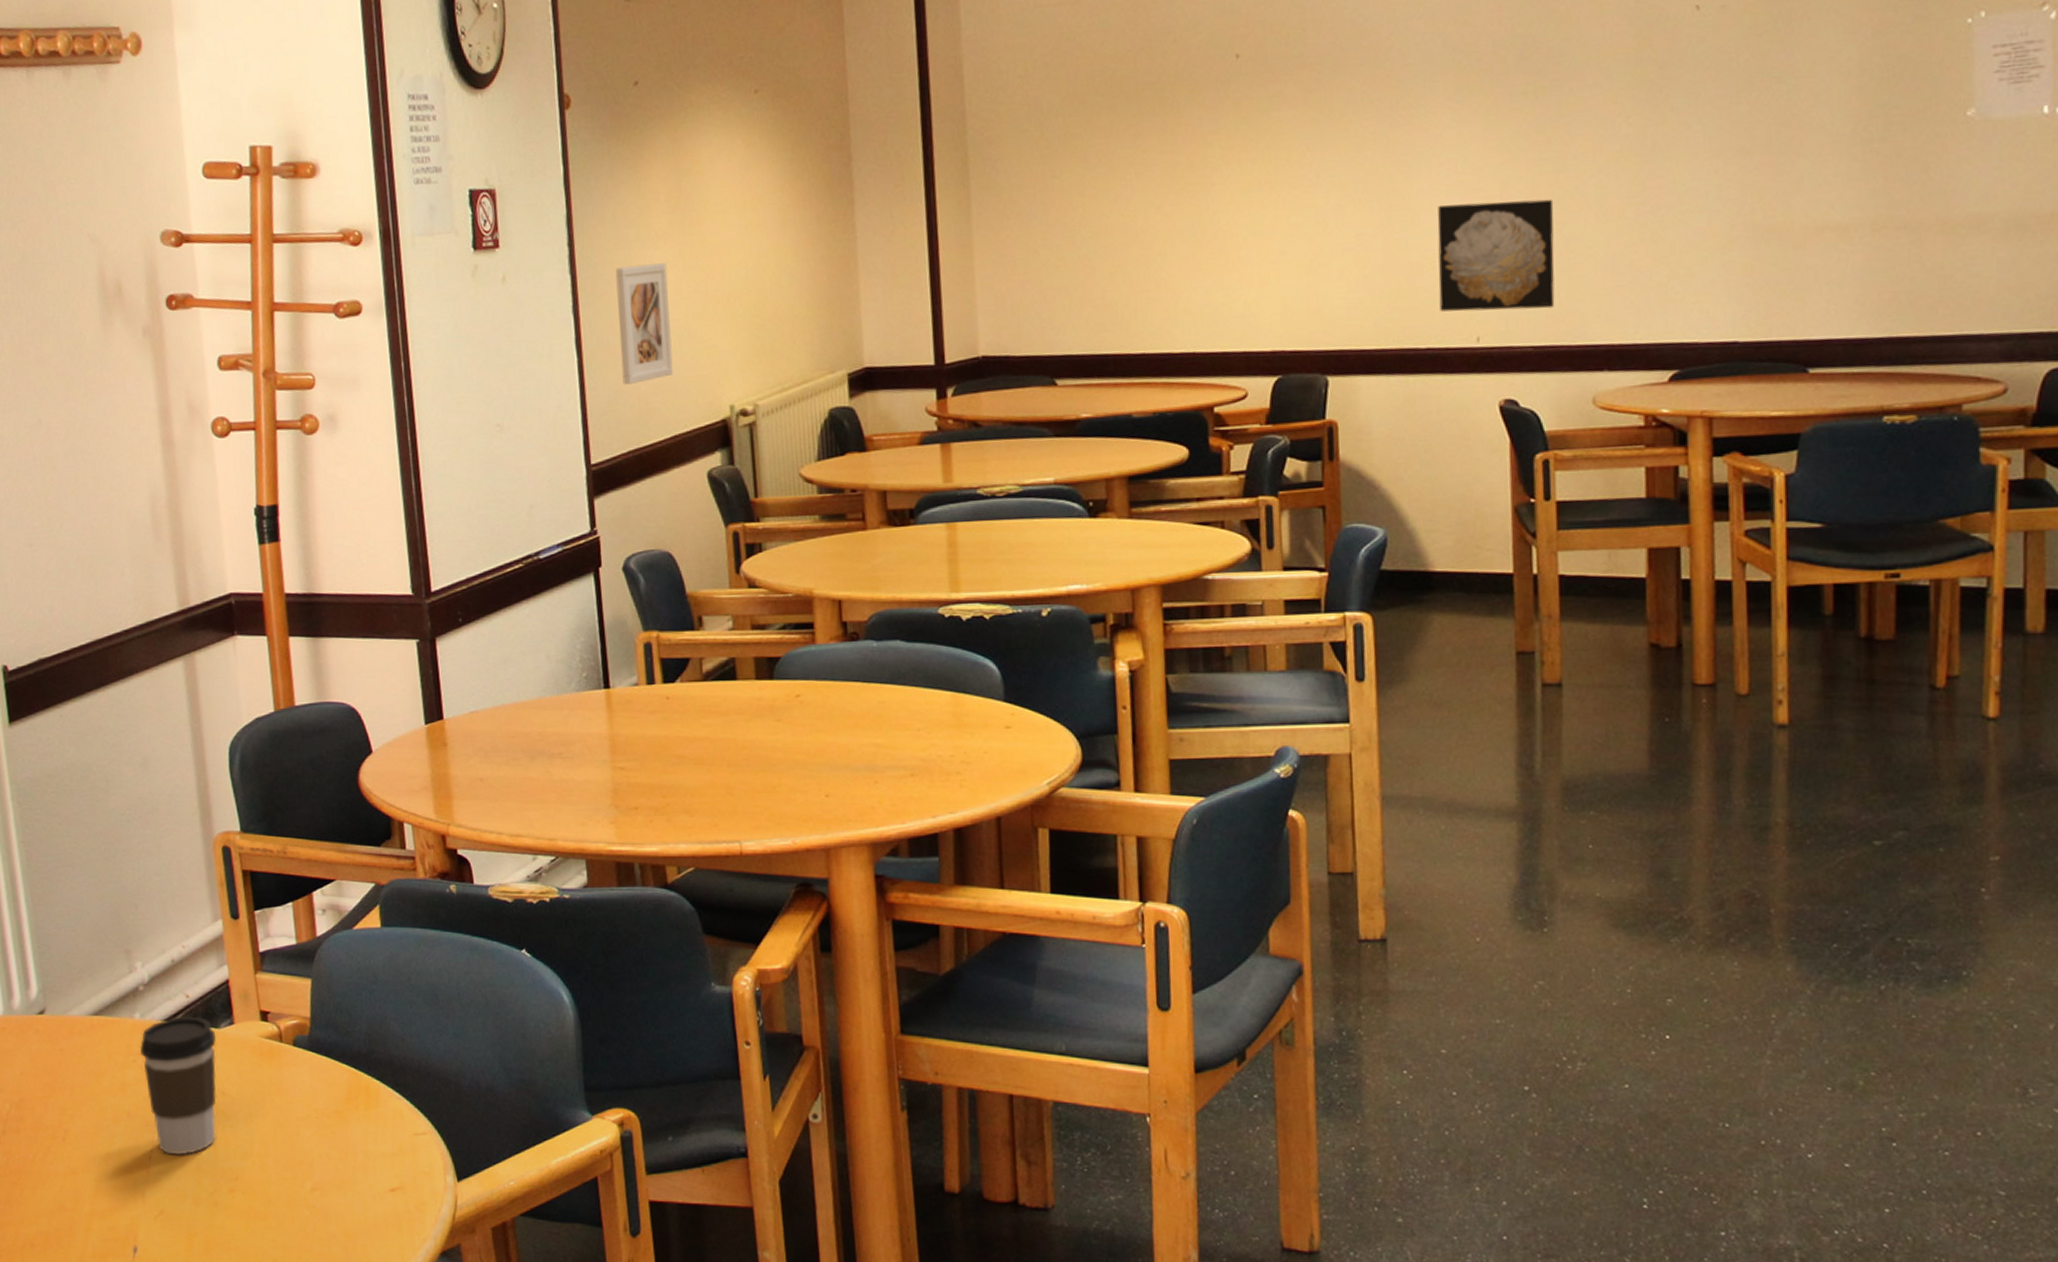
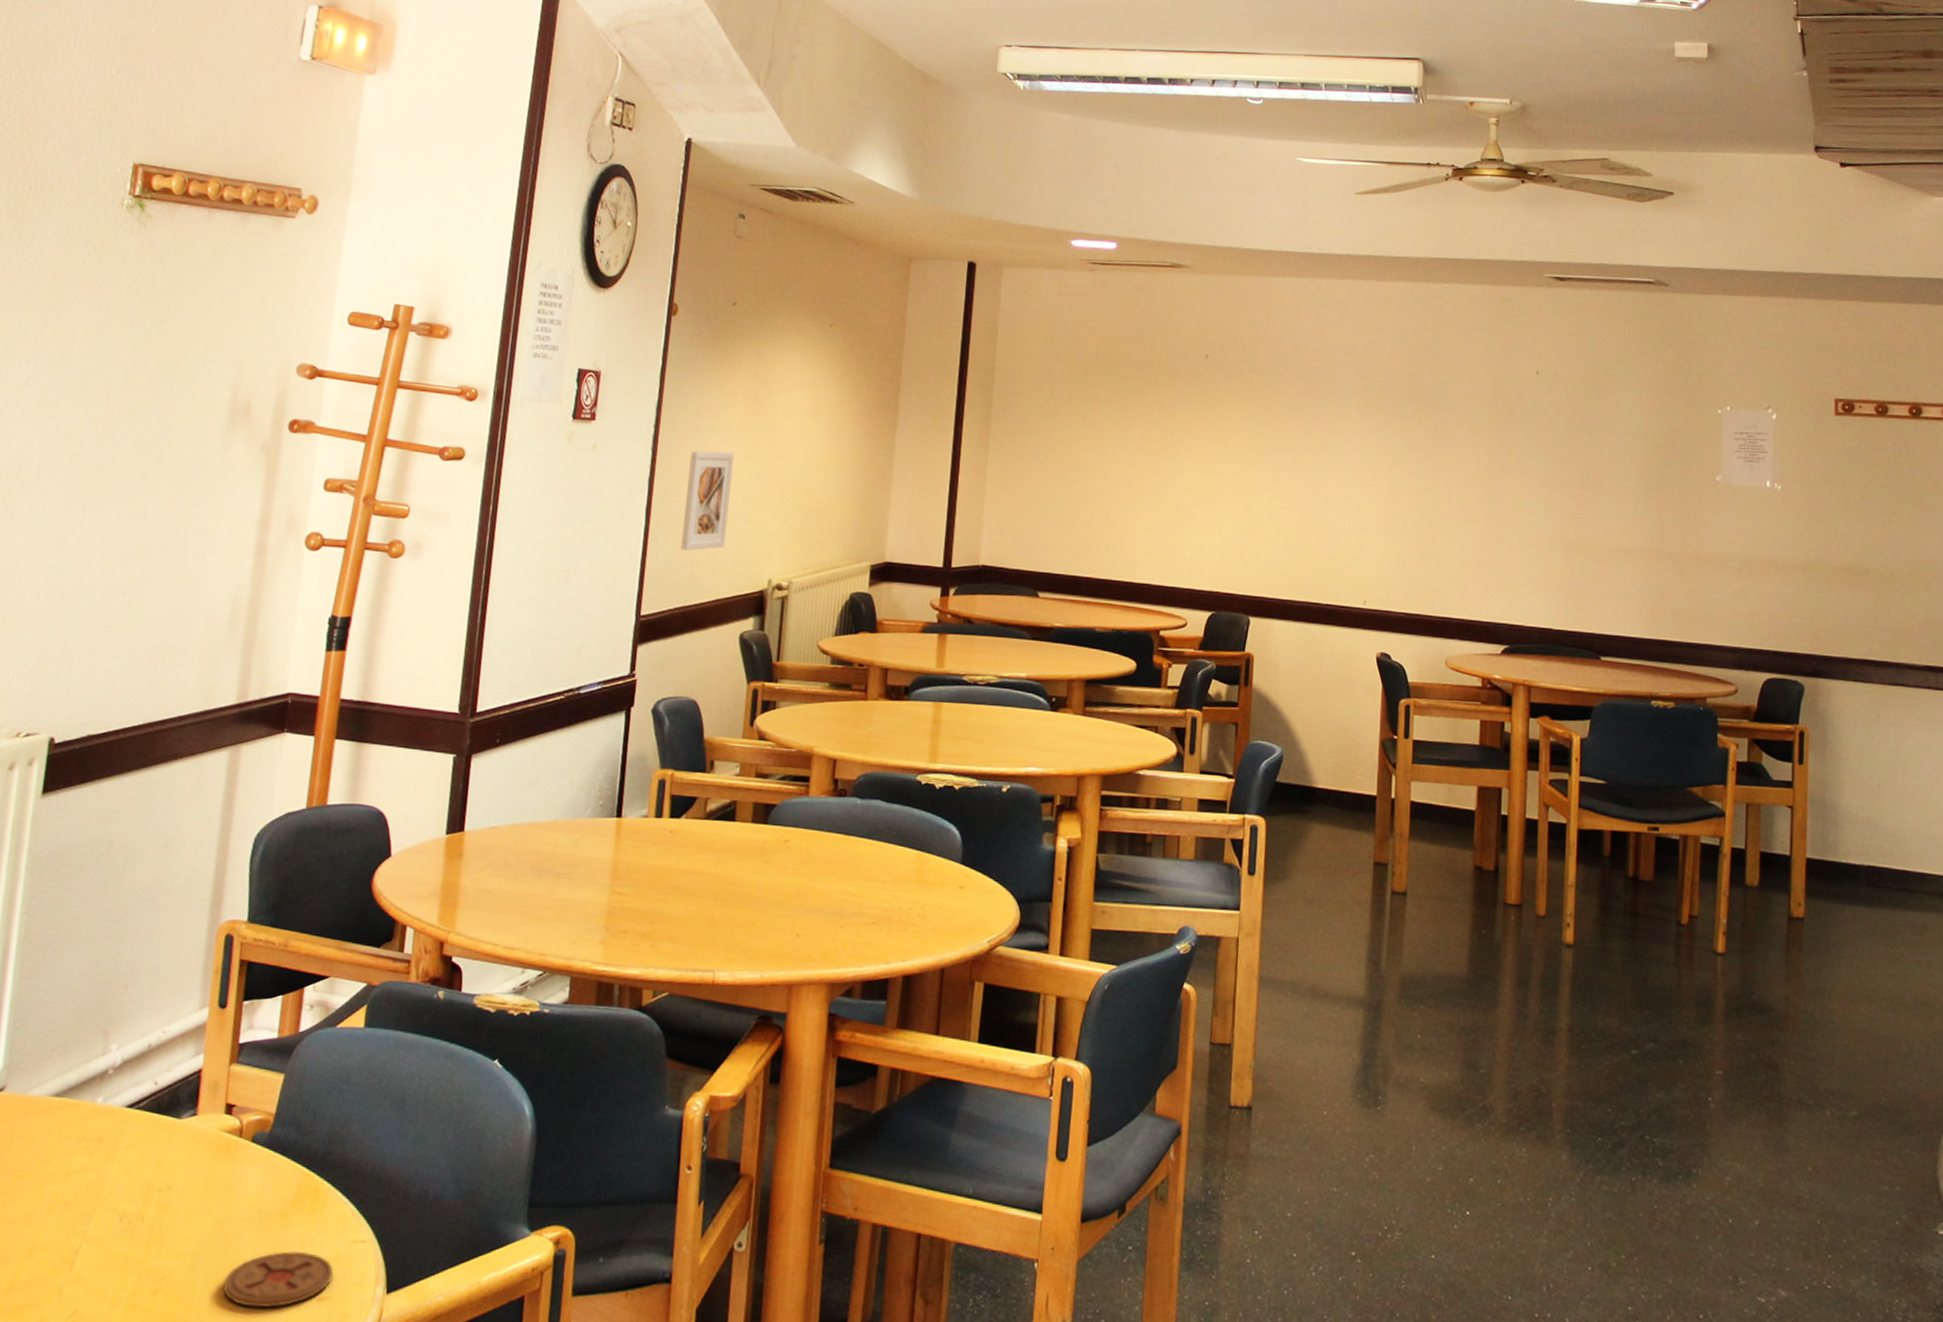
coffee cup: present [140,1016,216,1155] -> none [89,1103,176,1251]
coaster: none [295,1145,401,1201] -> present [222,1250,333,1308]
wall art: present [1437,199,1555,312] -> none [1338,493,1428,585]

